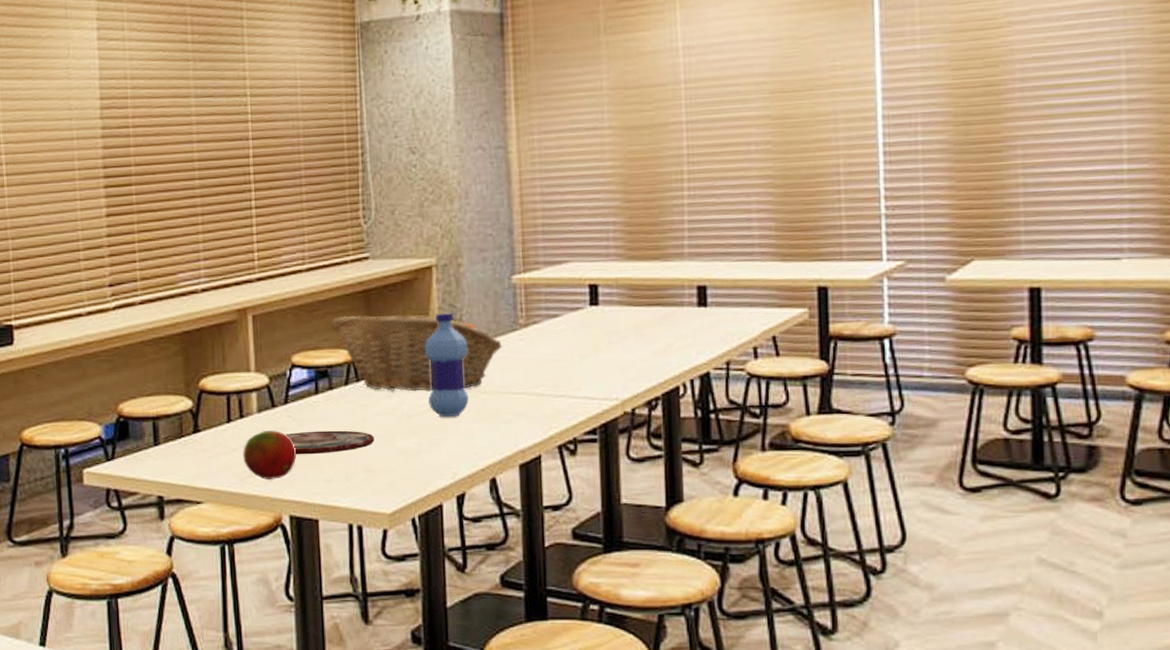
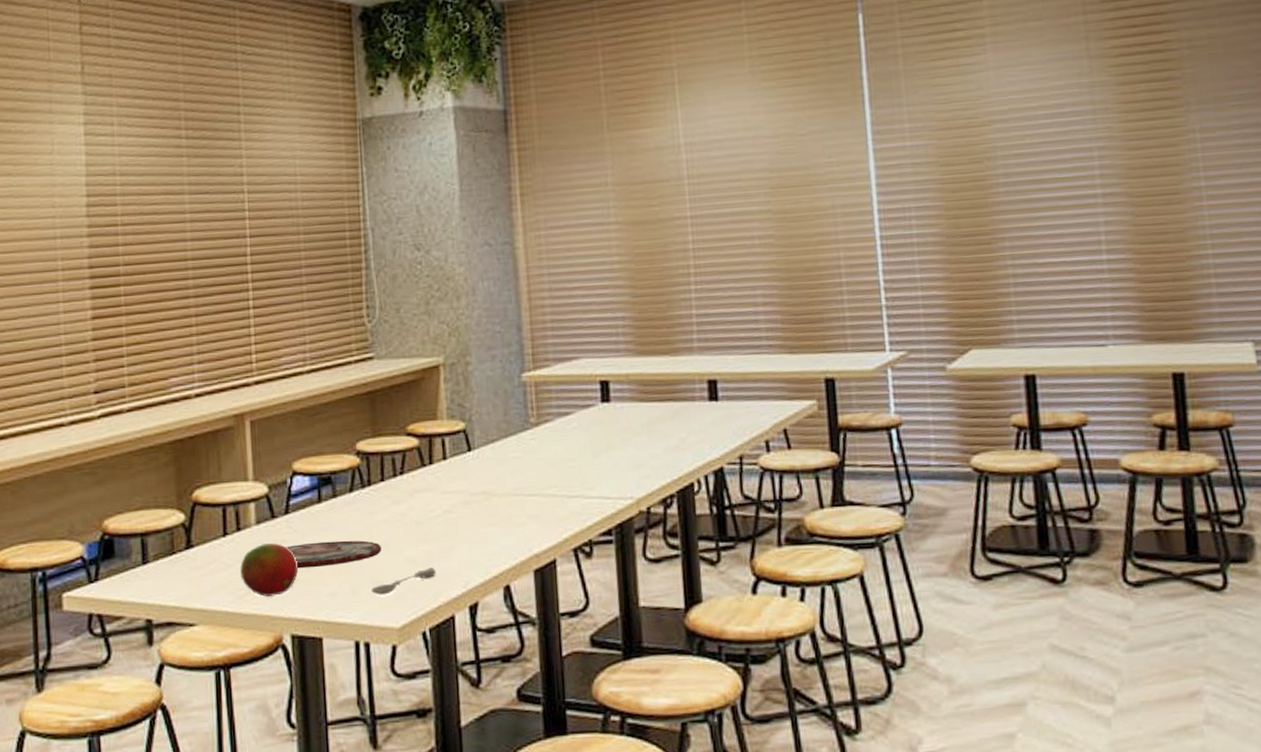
fruit basket: present [330,314,502,392] -> none [333,416,513,497]
soupspoon: none [364,458,426,482] -> present [371,567,436,595]
water bottle: present [424,312,469,418] -> none [432,412,480,523]

